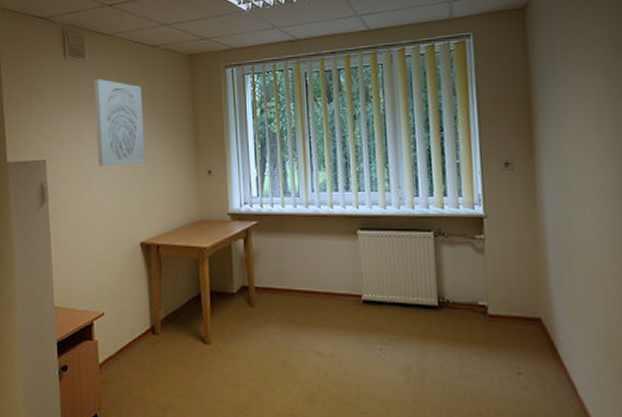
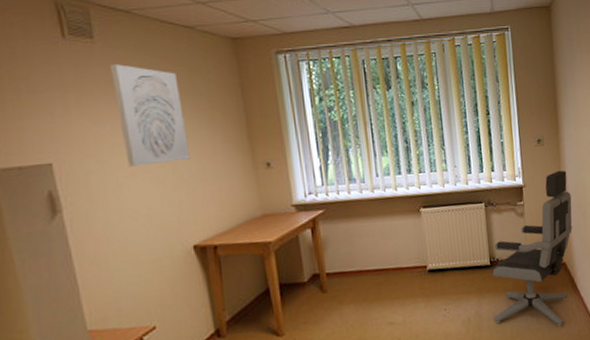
office chair: none [439,201,553,401] -> present [492,170,573,327]

